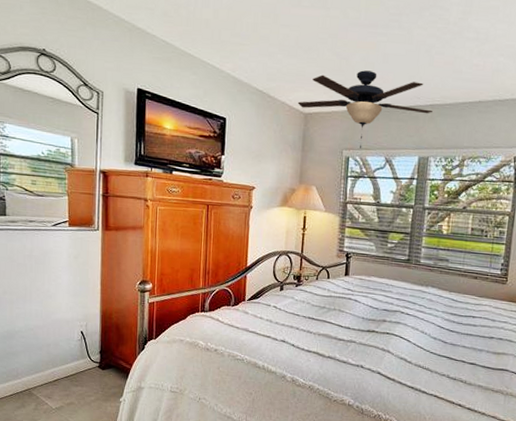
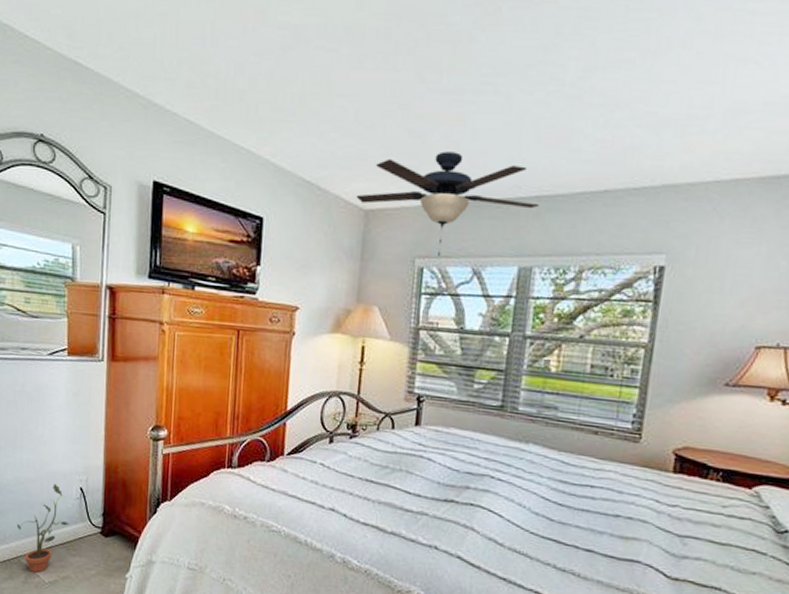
potted plant: none [27,329,73,401] -> present [16,483,70,573]

